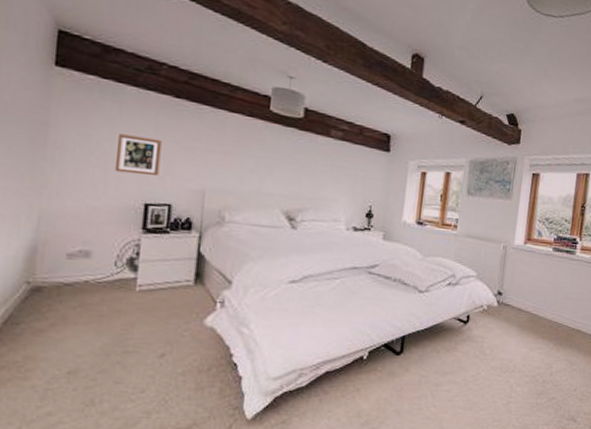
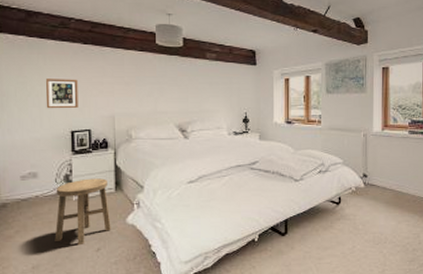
stool: none [104,265,186,349] -> present [55,178,111,246]

